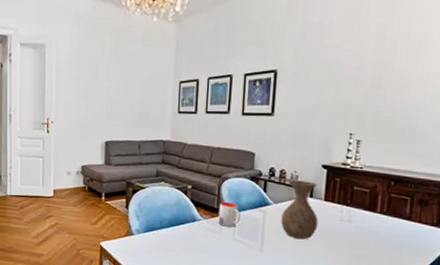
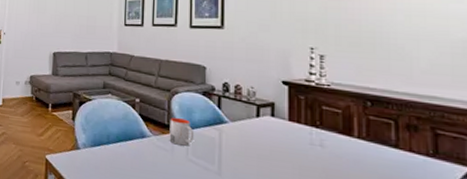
vase: present [281,180,319,240] -> none [240,96,284,165]

